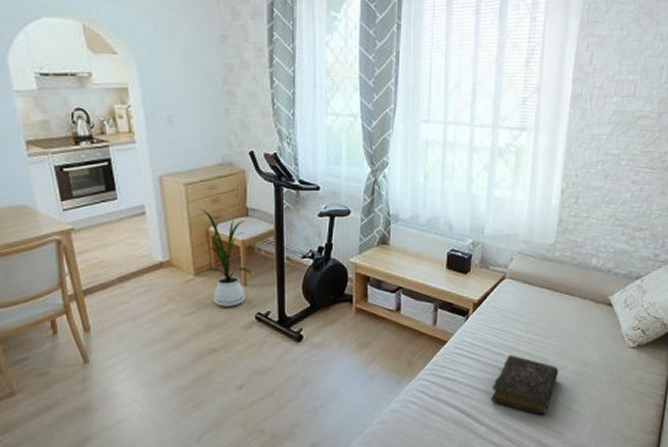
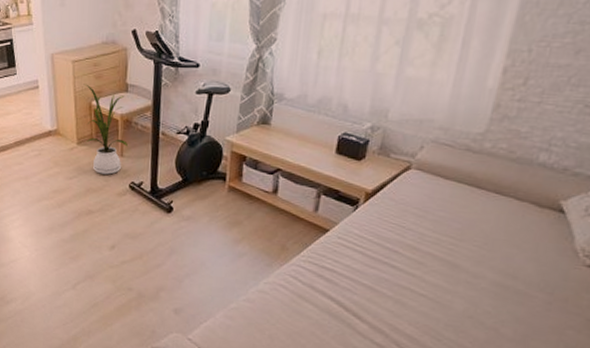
book: present [490,355,559,416] -> none [376,253,473,326]

